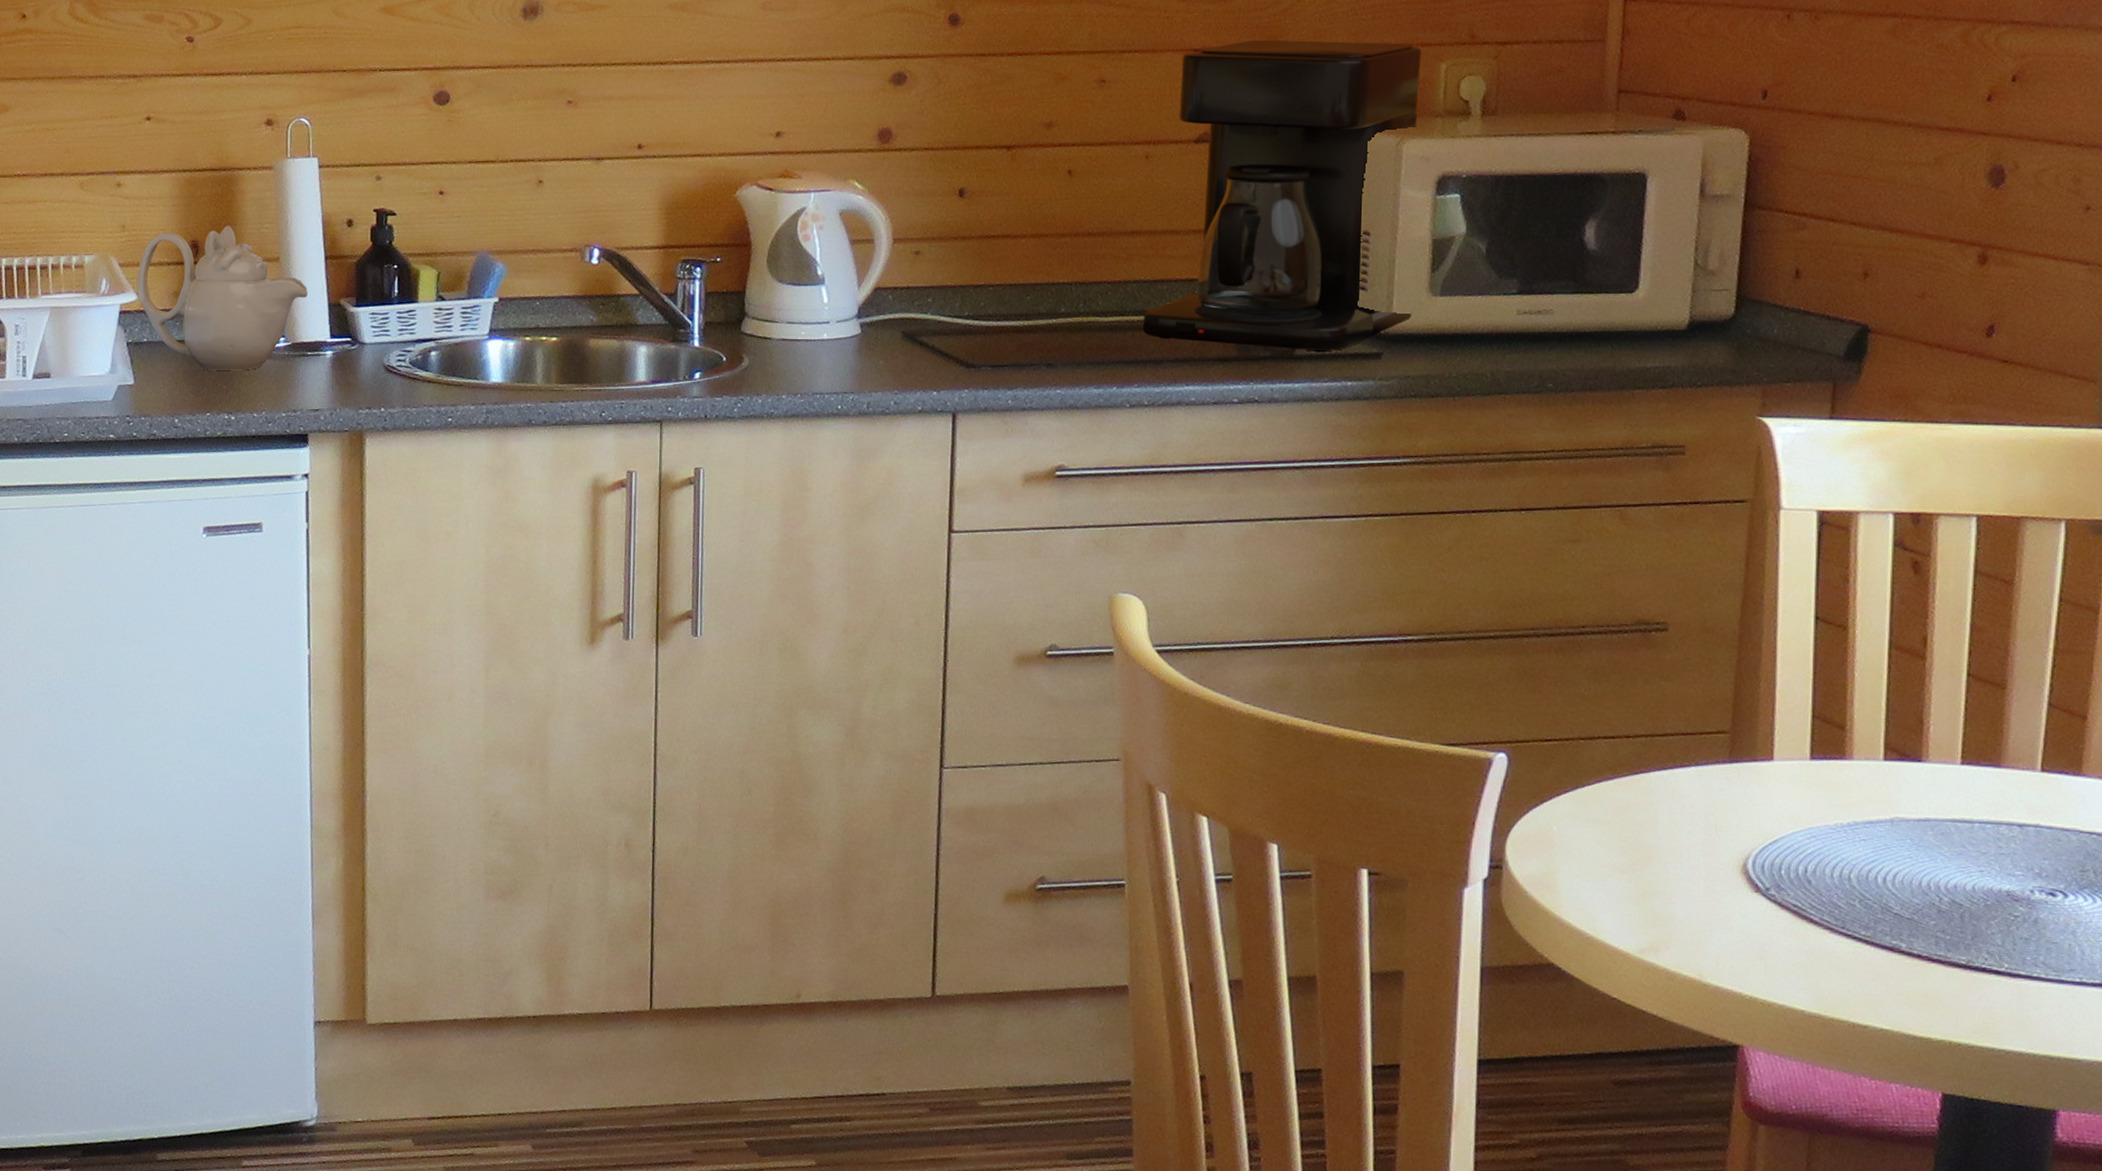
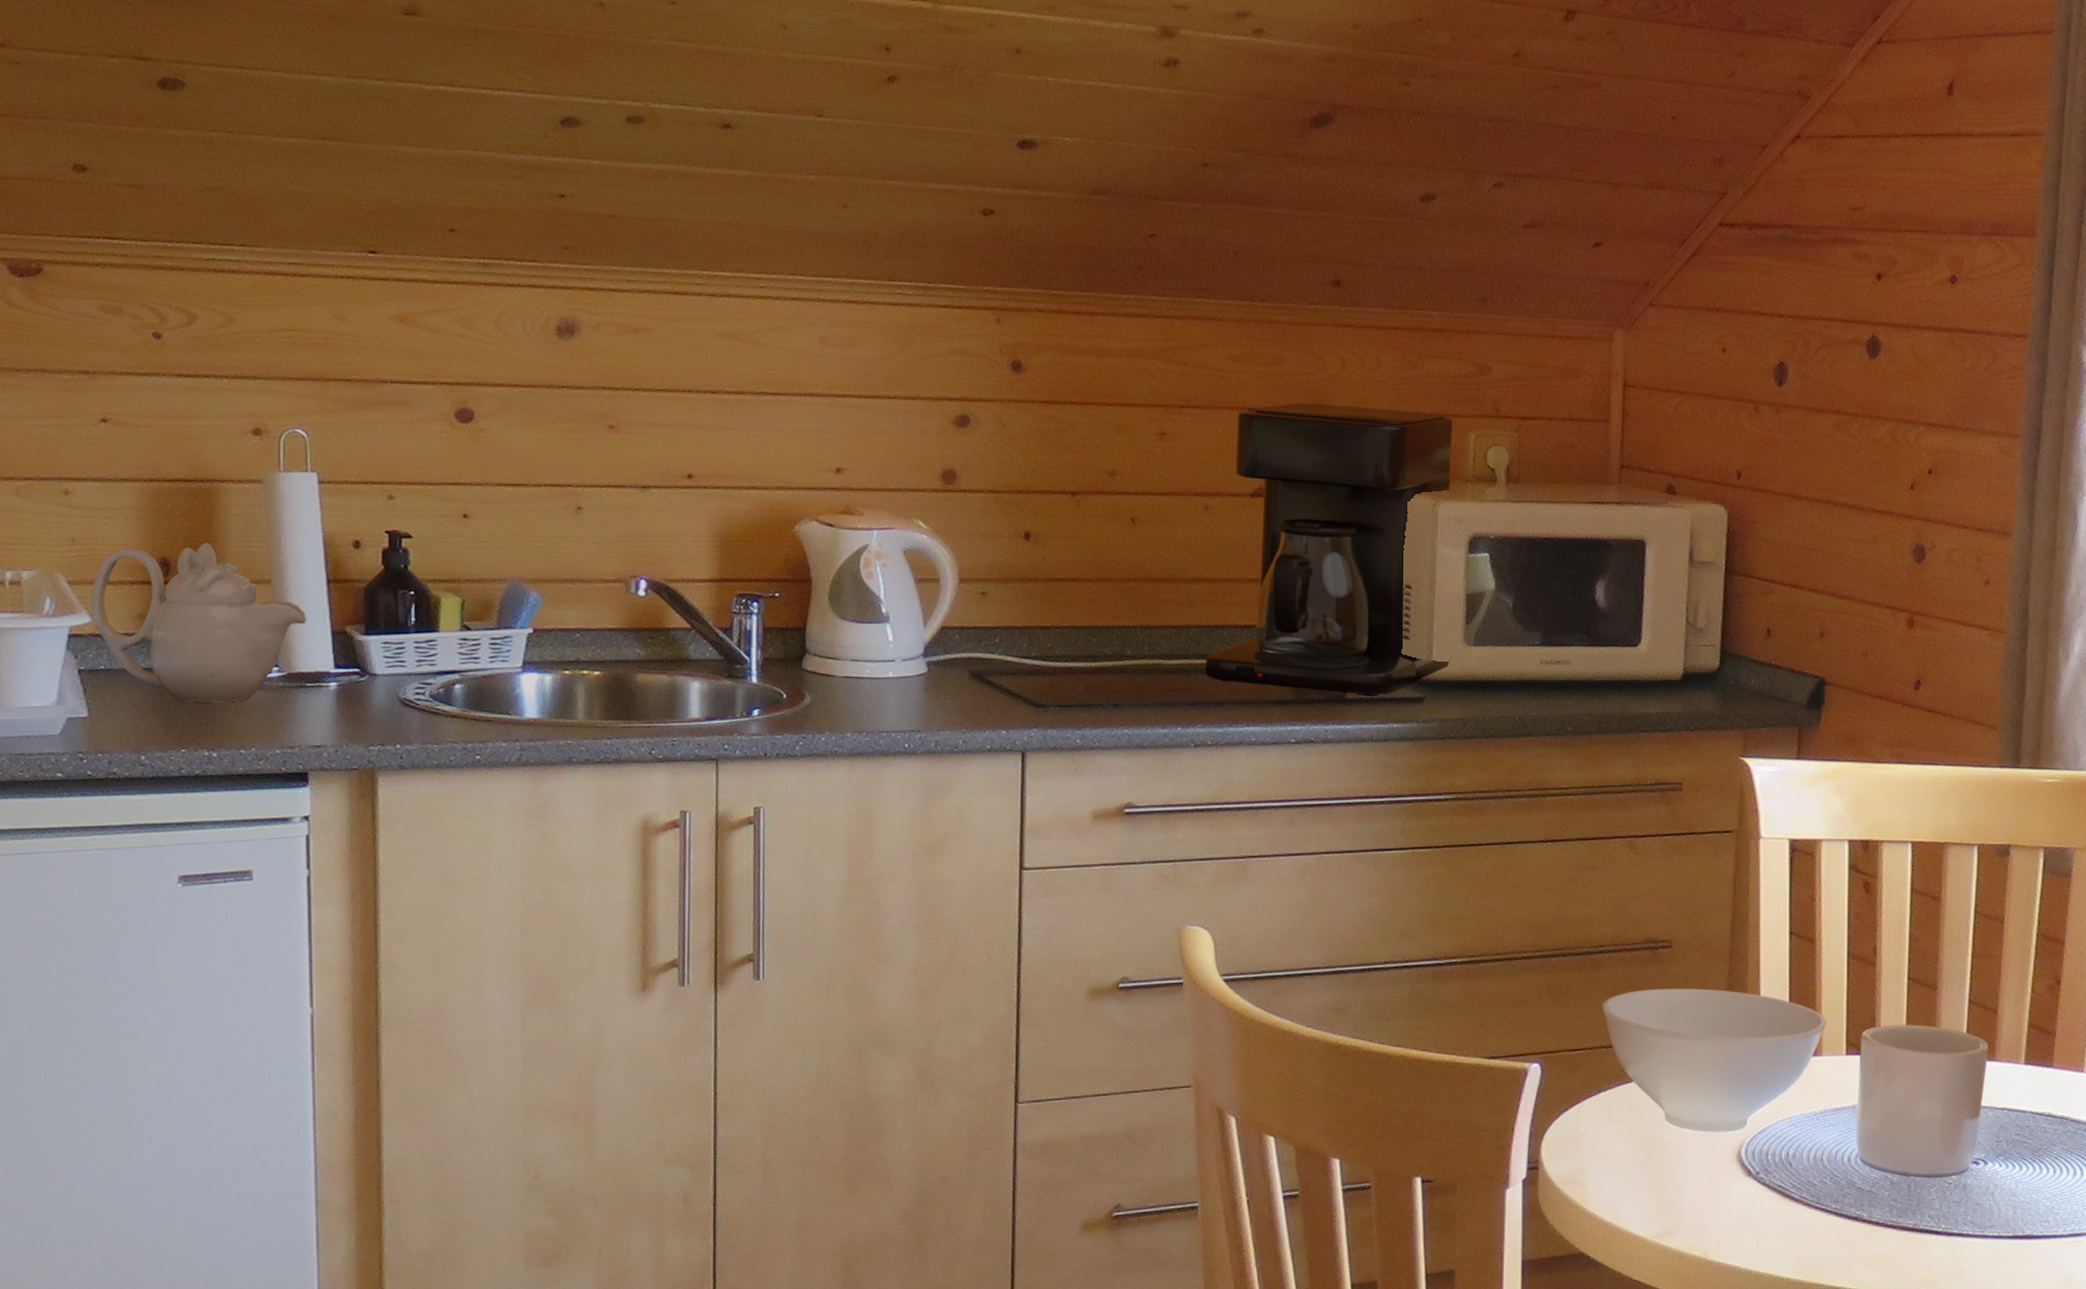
bowl: none [1582,676,1860,841] -> present [1602,988,1827,1133]
mug: none [1894,727,2074,910] -> present [1856,1024,1989,1179]

